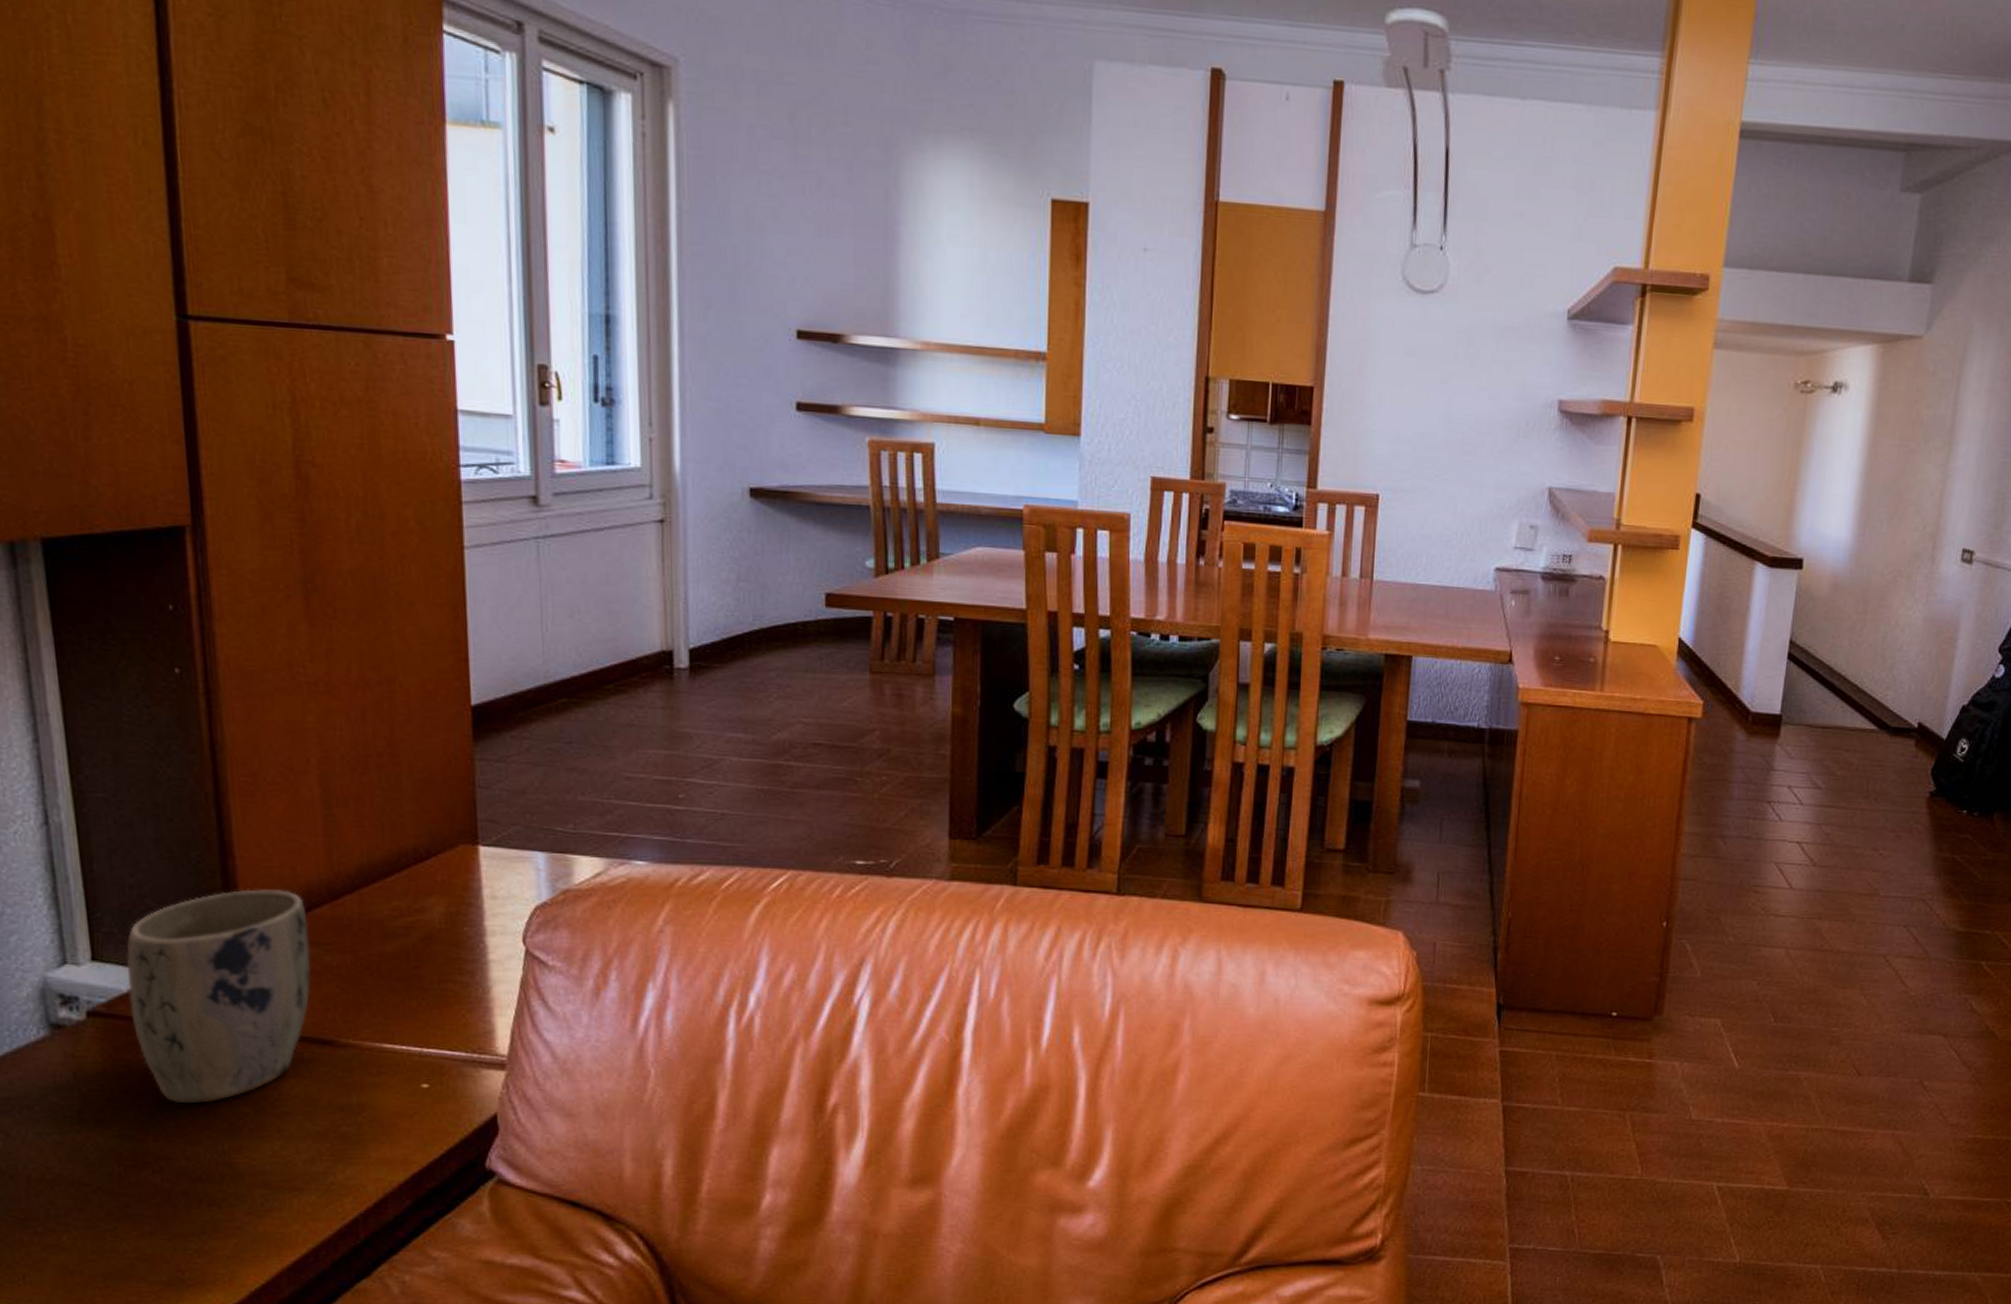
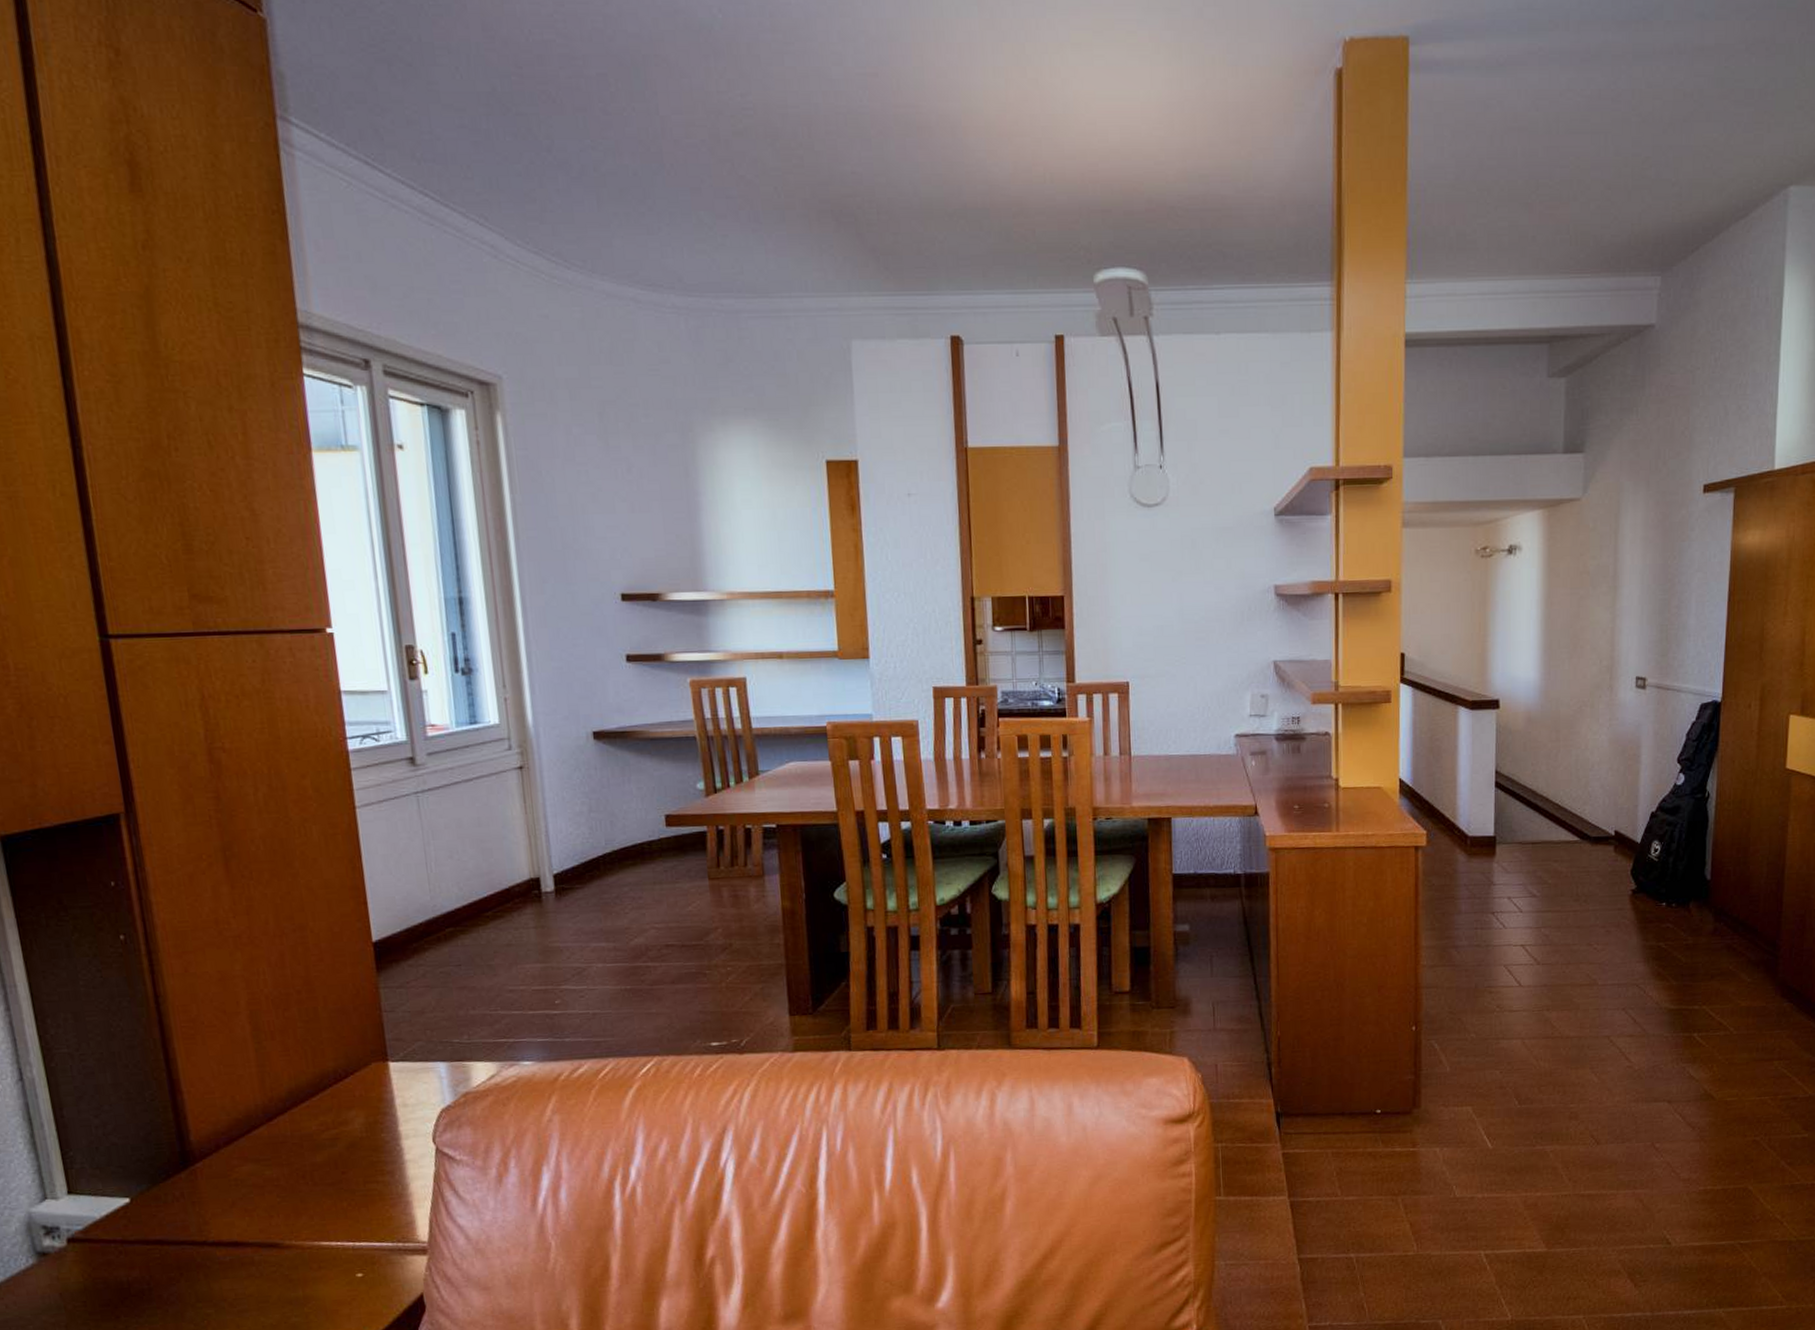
plant pot: present [126,889,312,1104] -> none [96,1116,256,1311]

